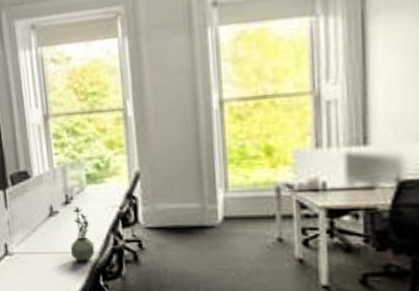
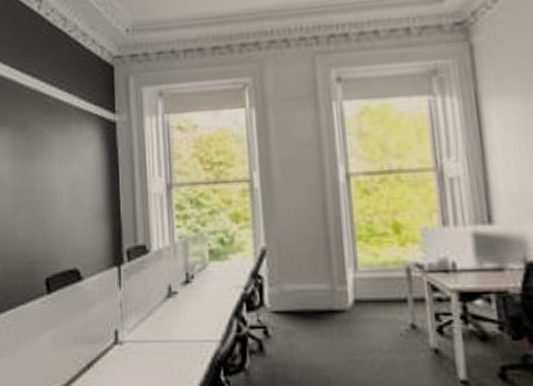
potted plant: present [70,207,95,262] -> none [188,286,216,353]

